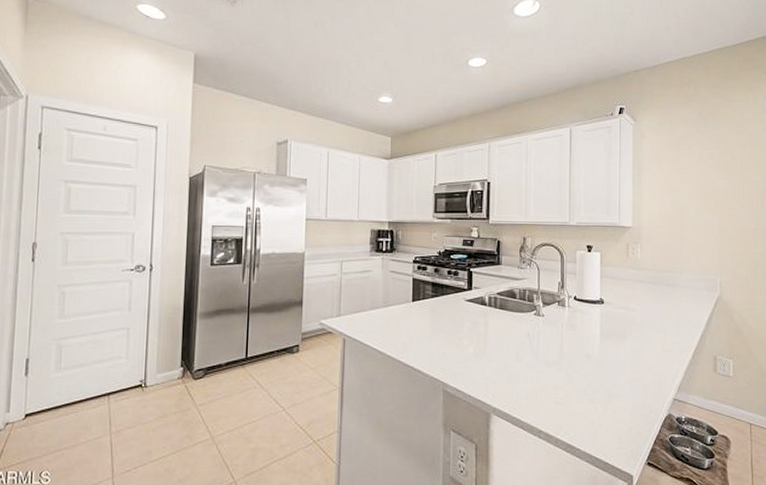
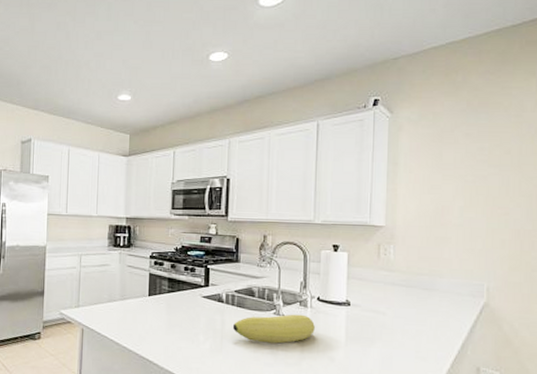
fruit: none [495,314,572,344] -> present [232,314,315,344]

